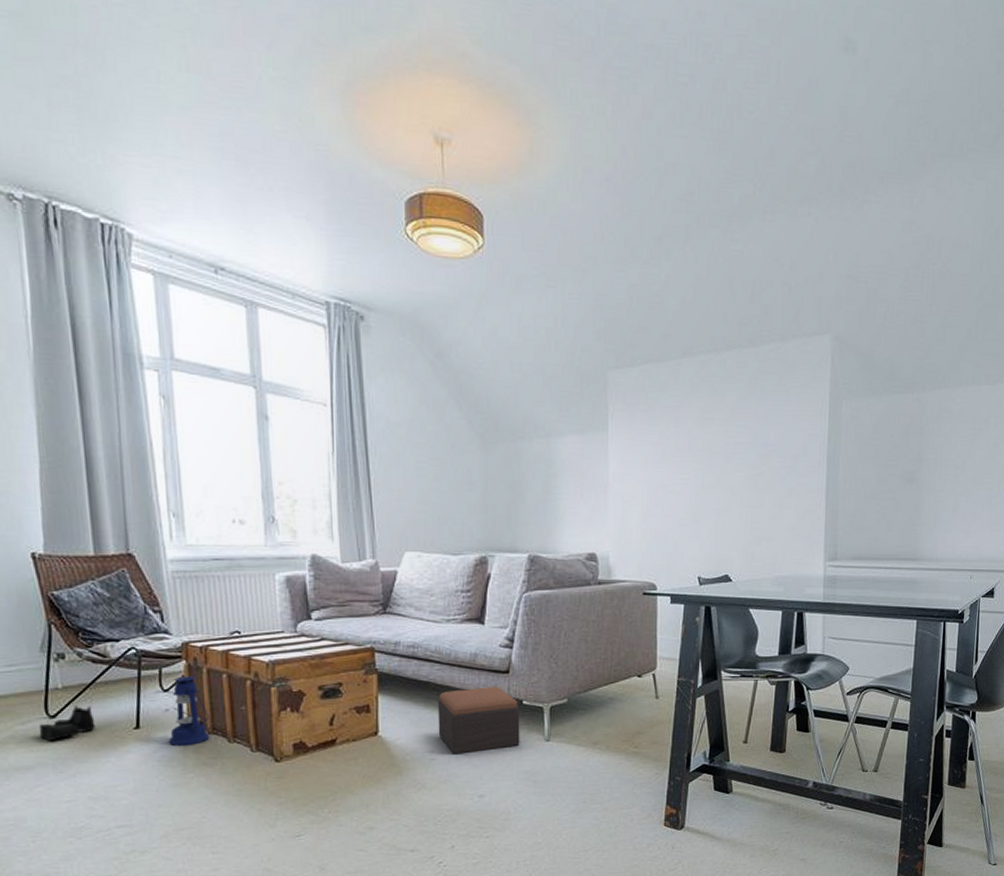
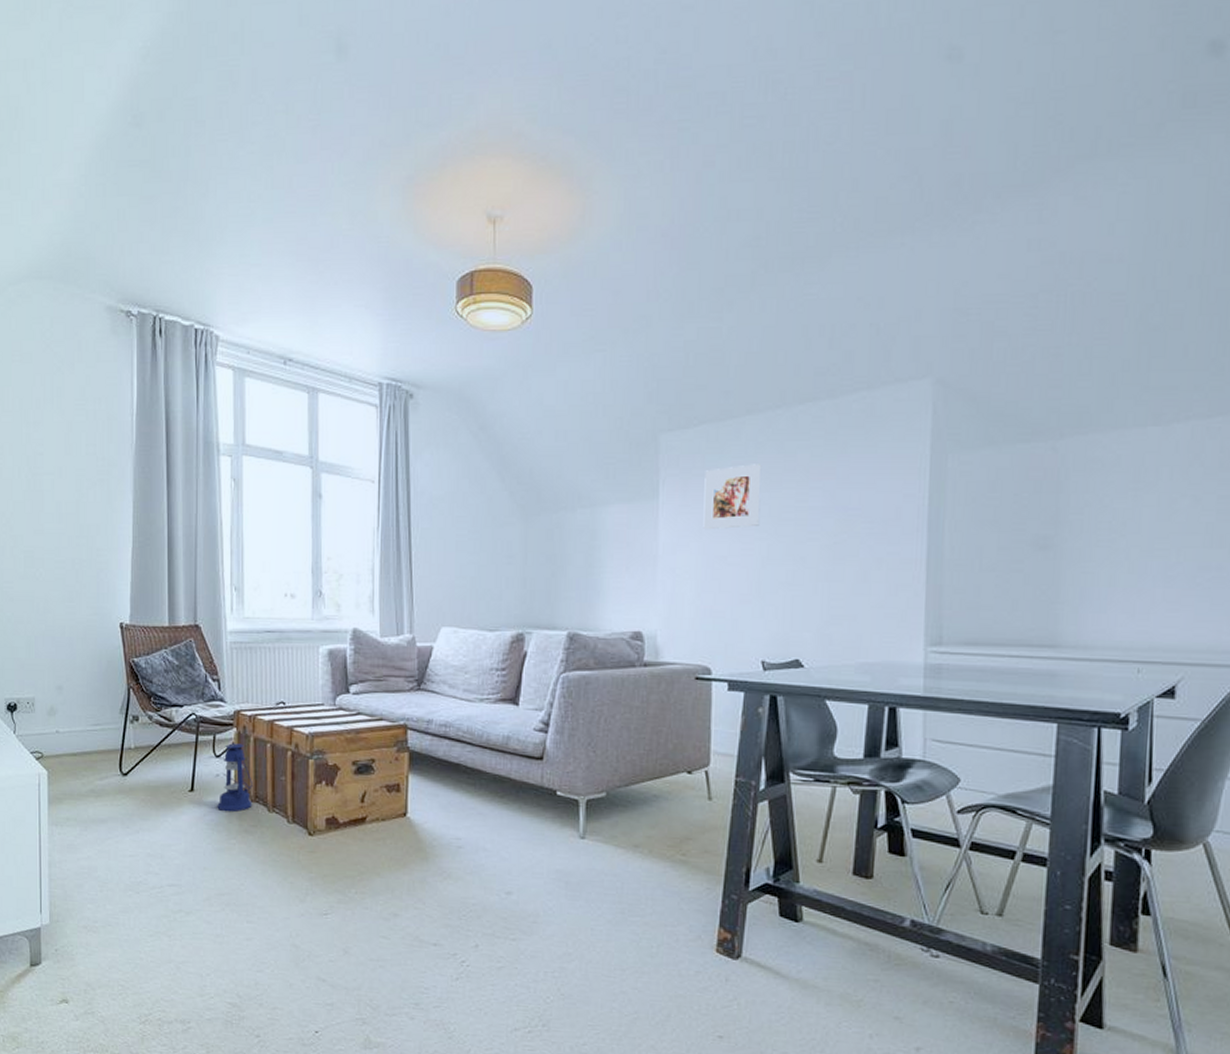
boots: present [38,706,96,742] -> none [113,766,158,798]
footstool: present [437,686,520,754] -> none [466,773,553,845]
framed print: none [647,402,697,461] -> present [703,464,762,530]

